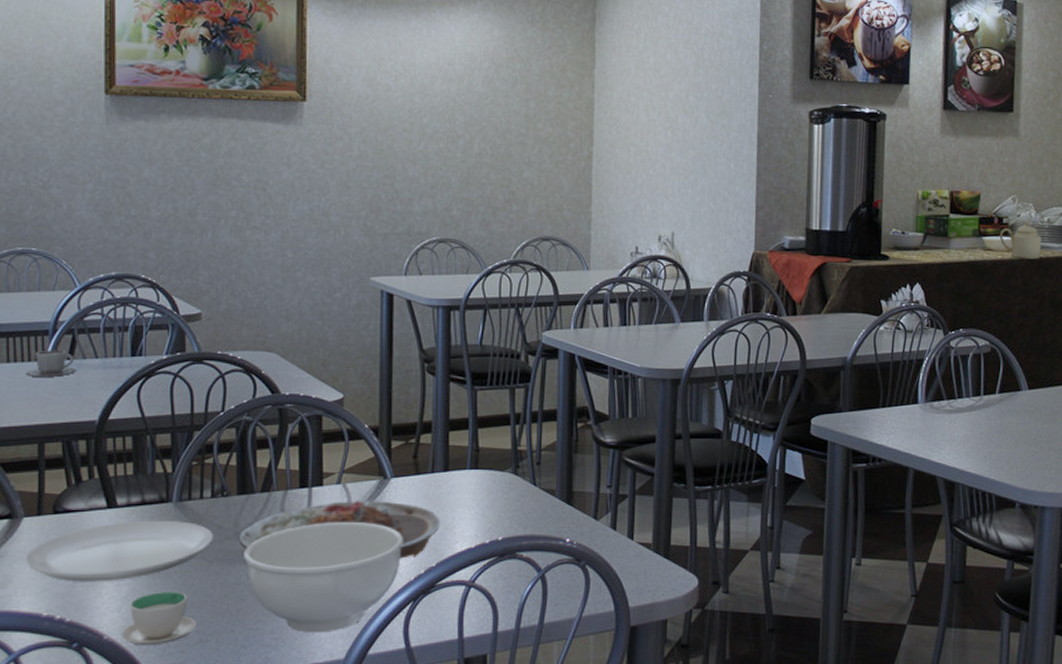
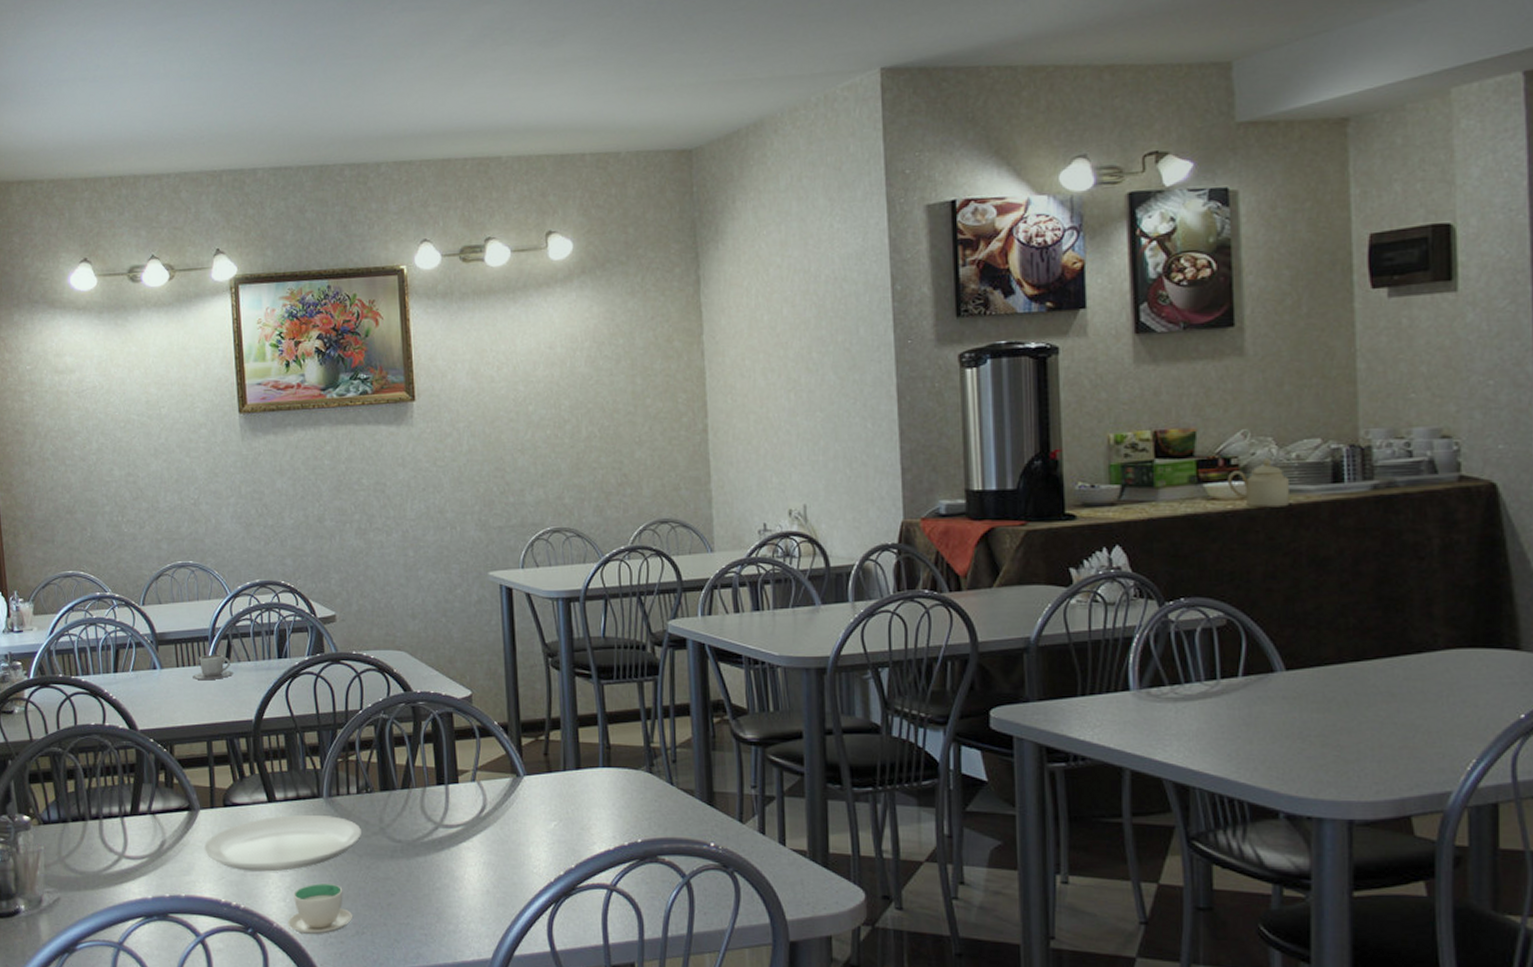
plate: present [238,501,440,560] -> none [384,799,576,860]
soup bowl: present [243,521,403,633] -> none [390,819,541,931]

